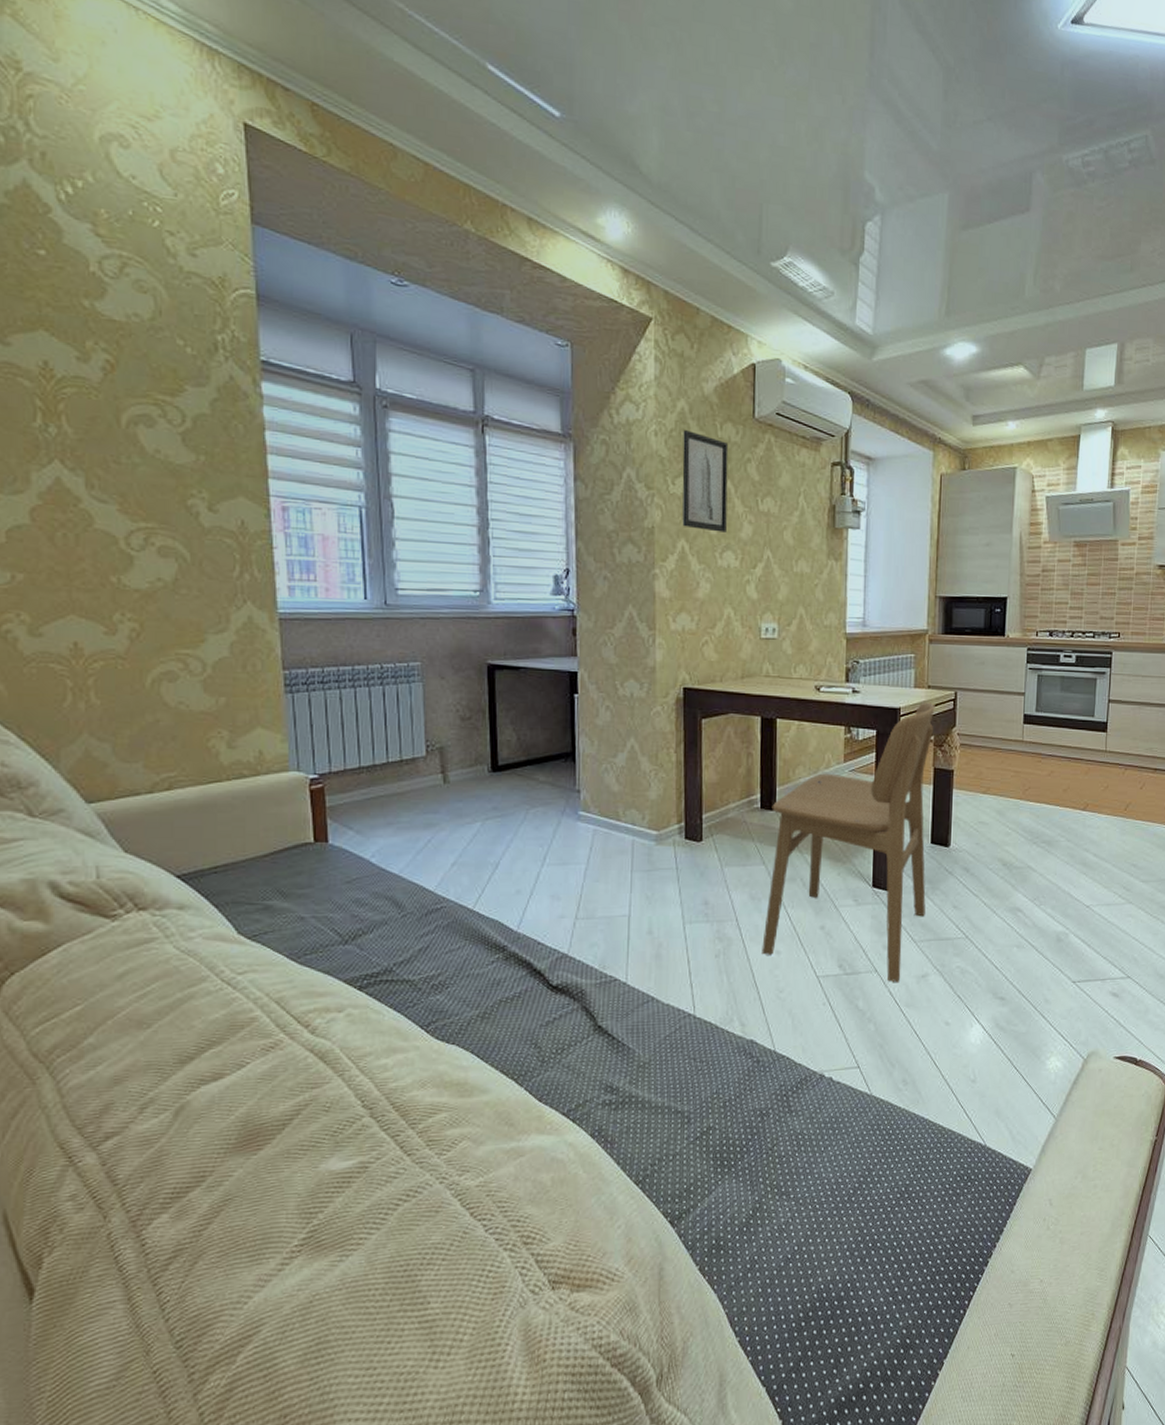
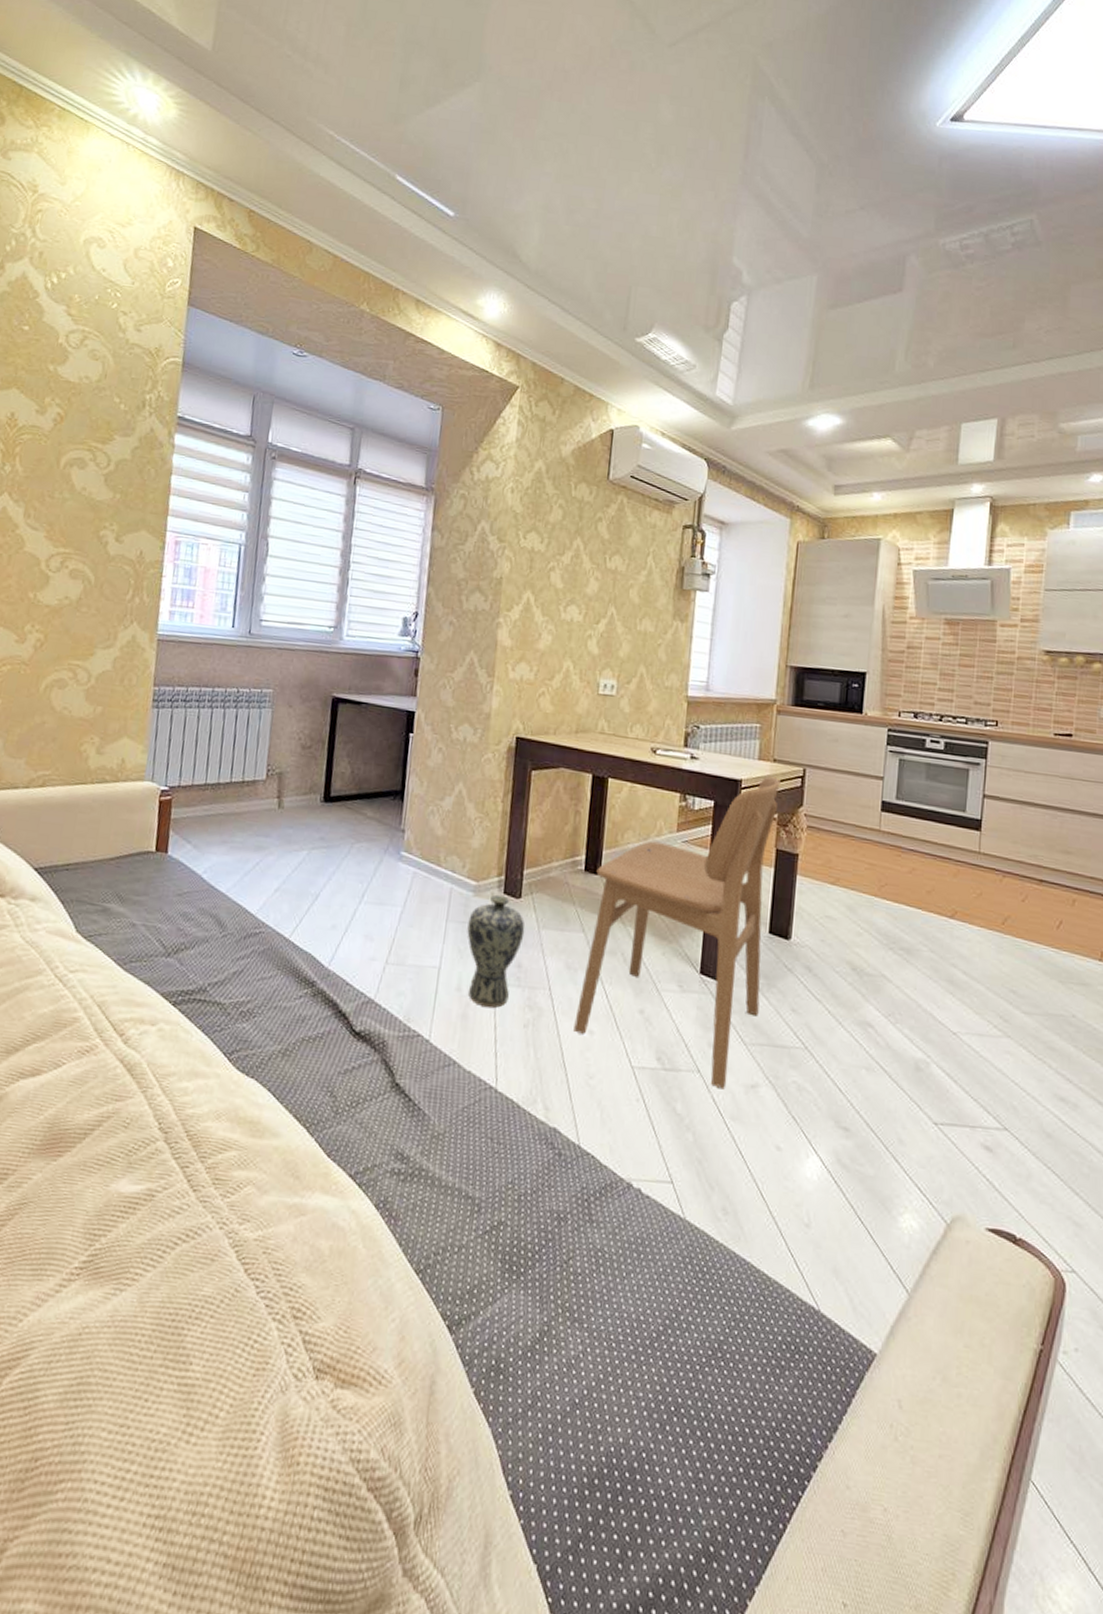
vase: none [653,840,709,944] -> present [467,894,525,1008]
wall art: present [682,430,729,533] -> none [530,488,582,587]

